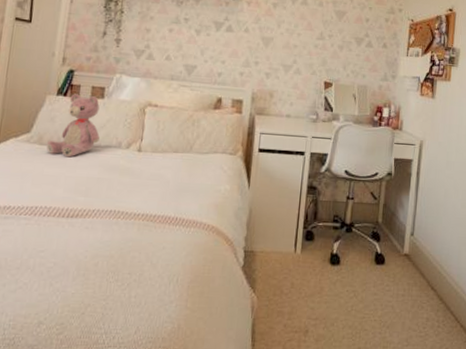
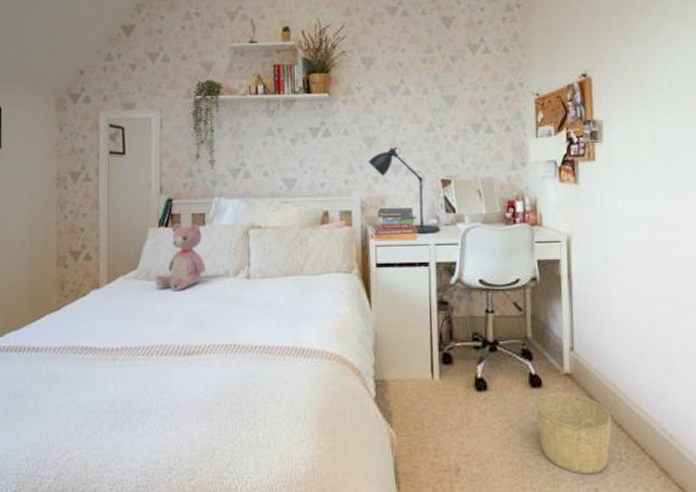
books: none [258,100,299,132] -> present [370,207,418,241]
desk lamp: none [263,48,318,128] -> present [368,146,440,235]
basket: none [377,263,436,338] -> present [536,384,612,475]

